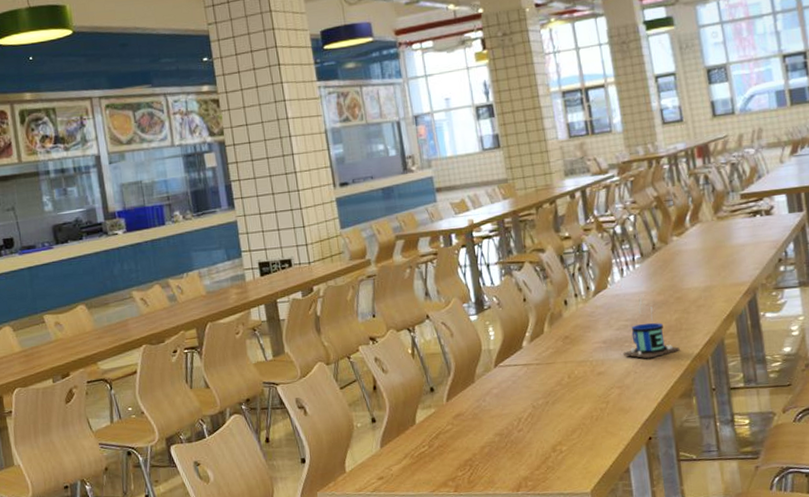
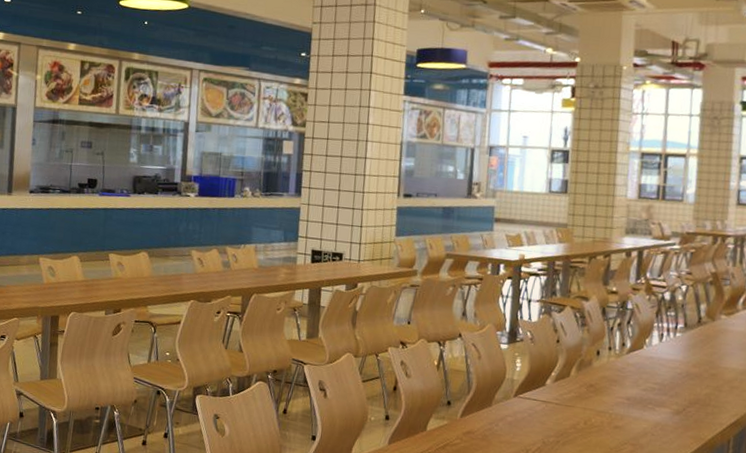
mug: present [623,294,680,359] -> none [644,362,703,426]

